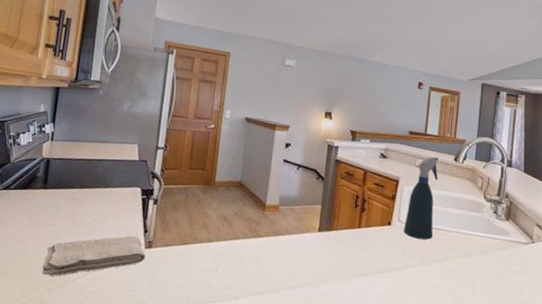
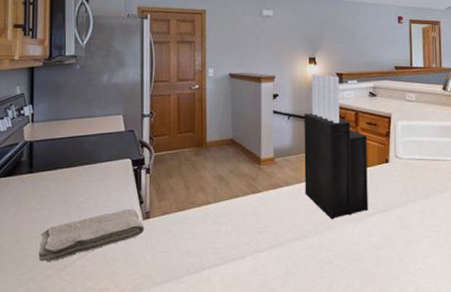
knife block: none [304,128,373,274] -> present [304,74,368,220]
spray bottle: present [404,156,439,240] -> none [402,88,431,172]

